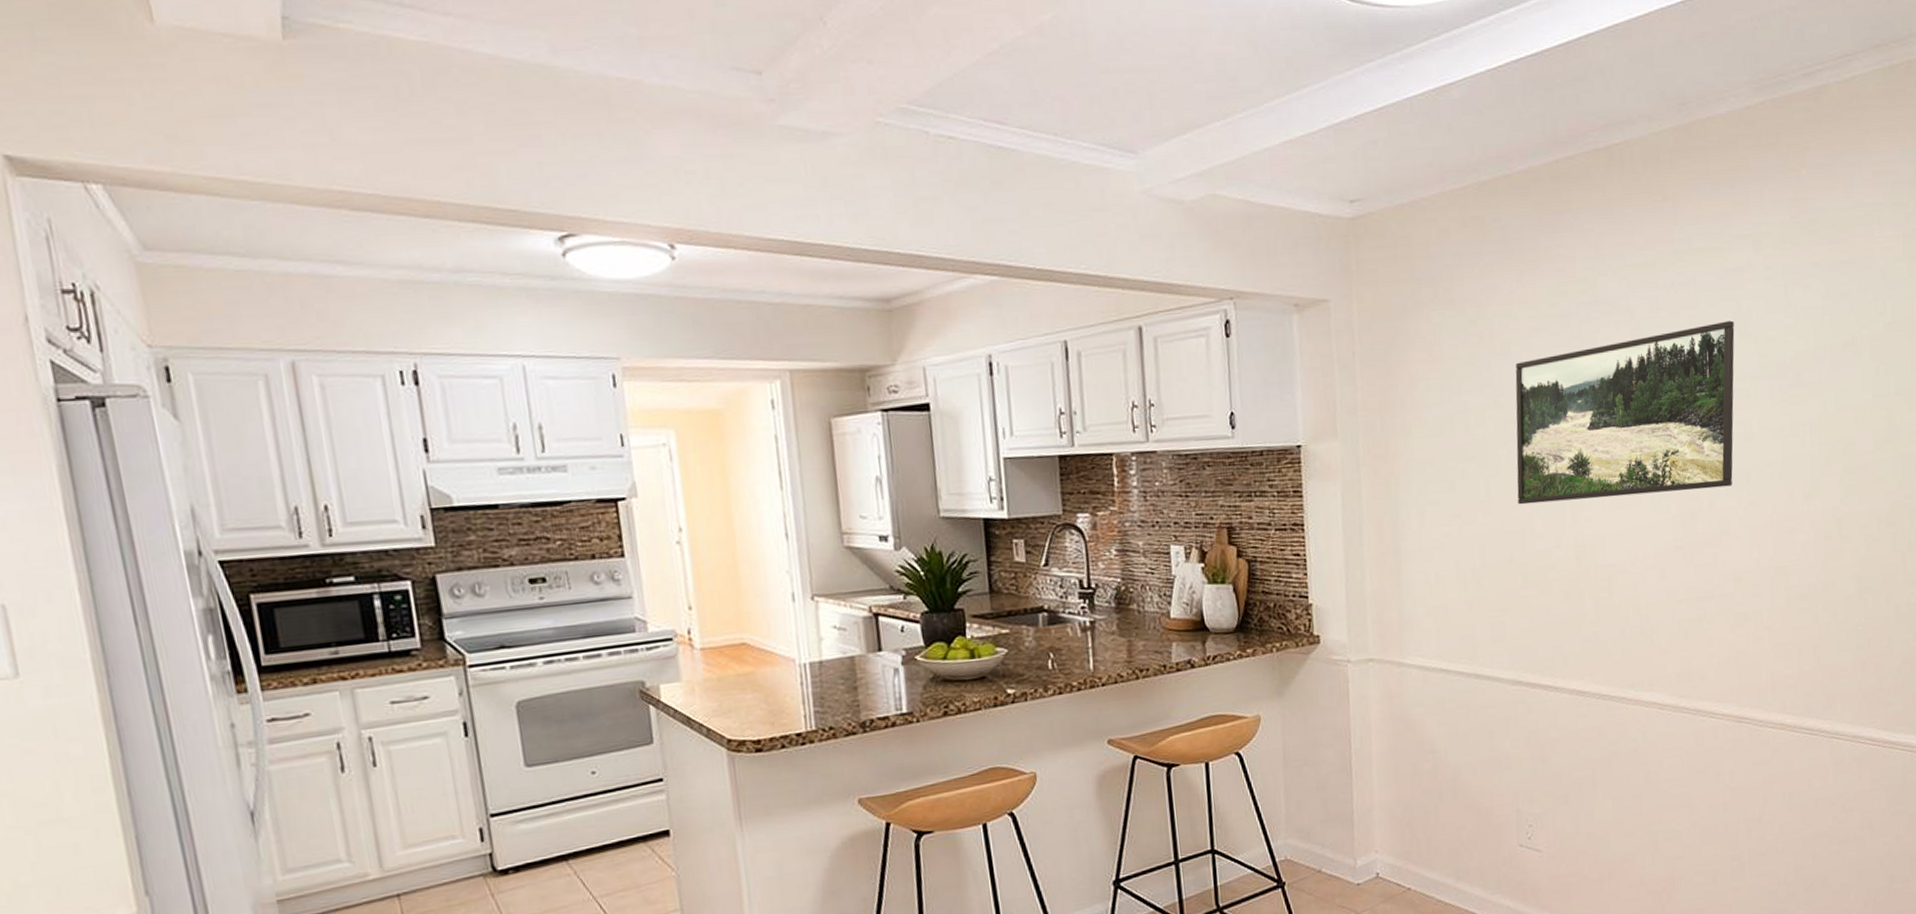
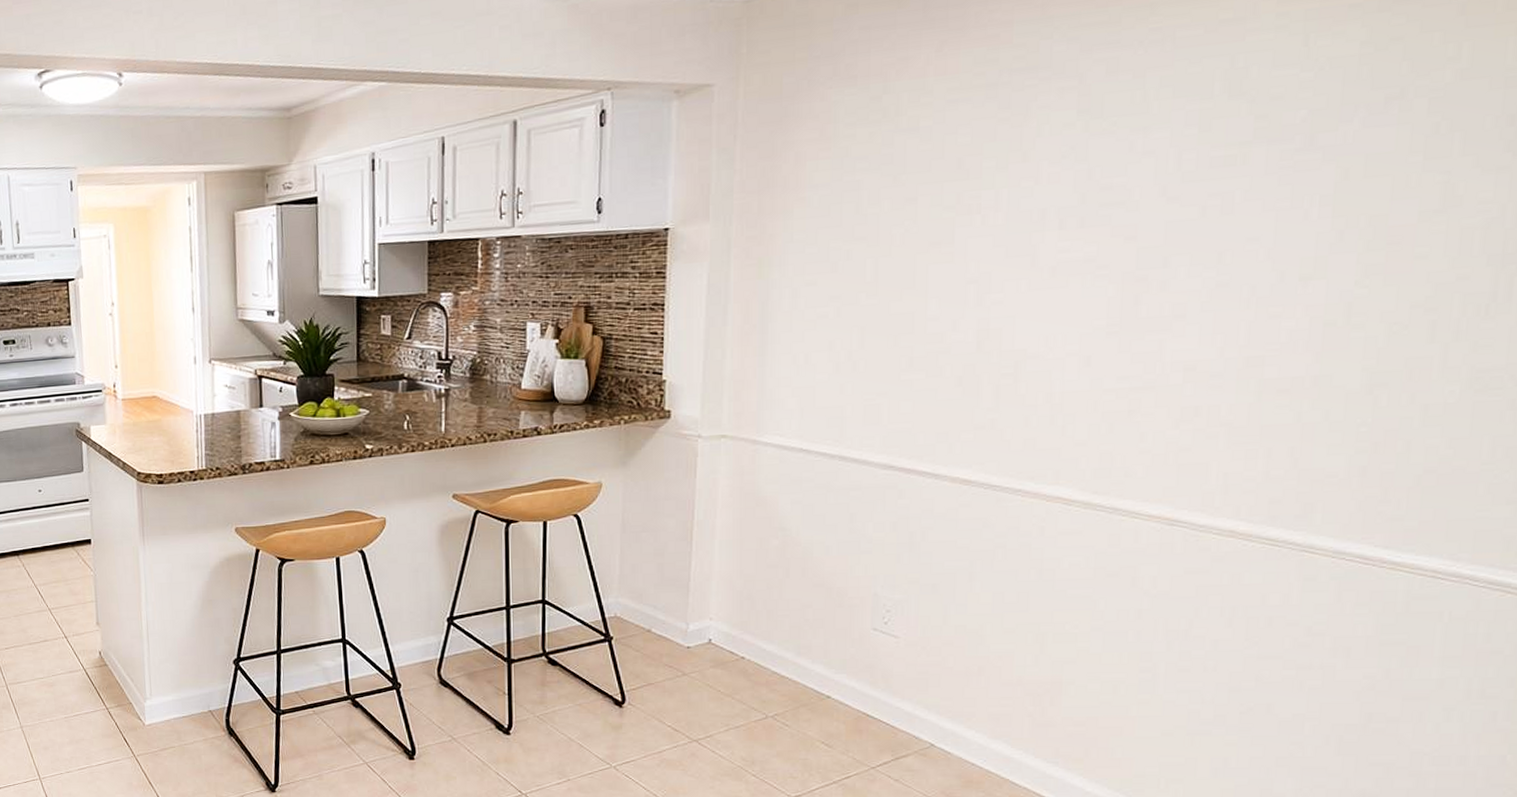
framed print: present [1515,320,1735,505] -> none [911,78,1224,286]

